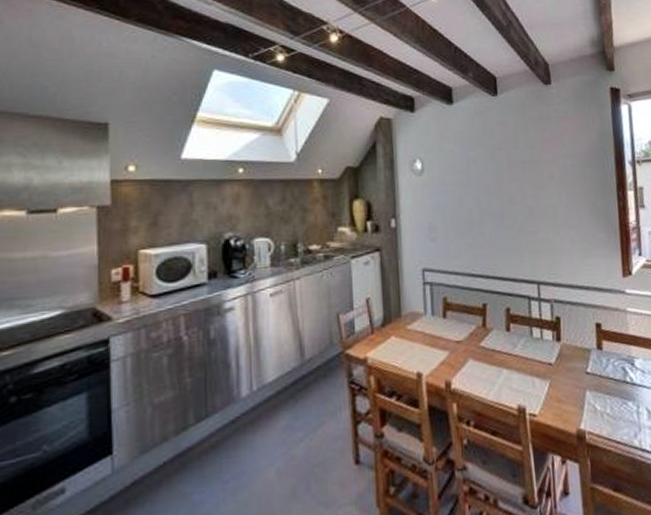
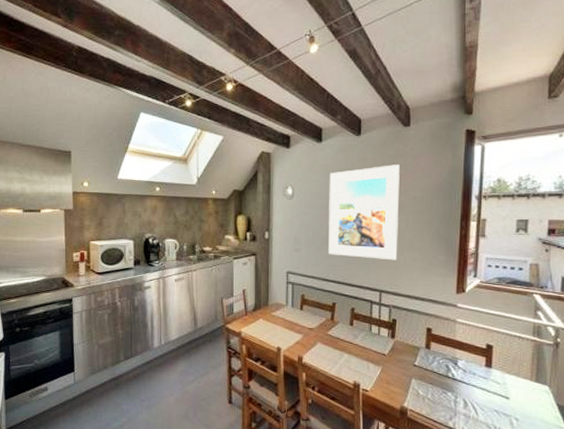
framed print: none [465,128,553,244] -> present [329,165,400,261]

